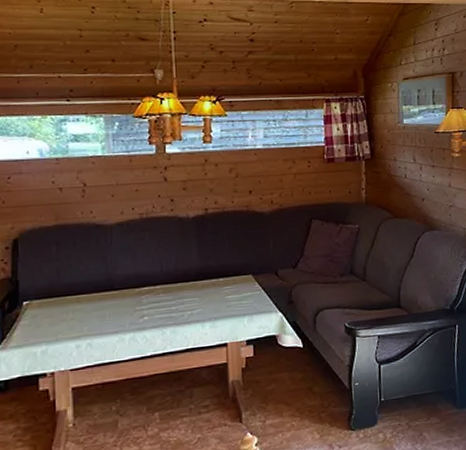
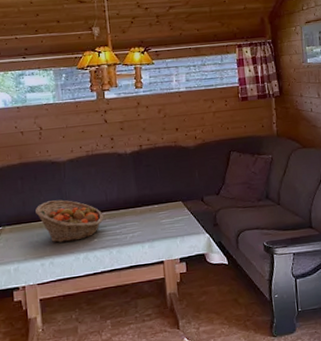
fruit basket: none [73,270,157,321] -> present [35,200,104,243]

